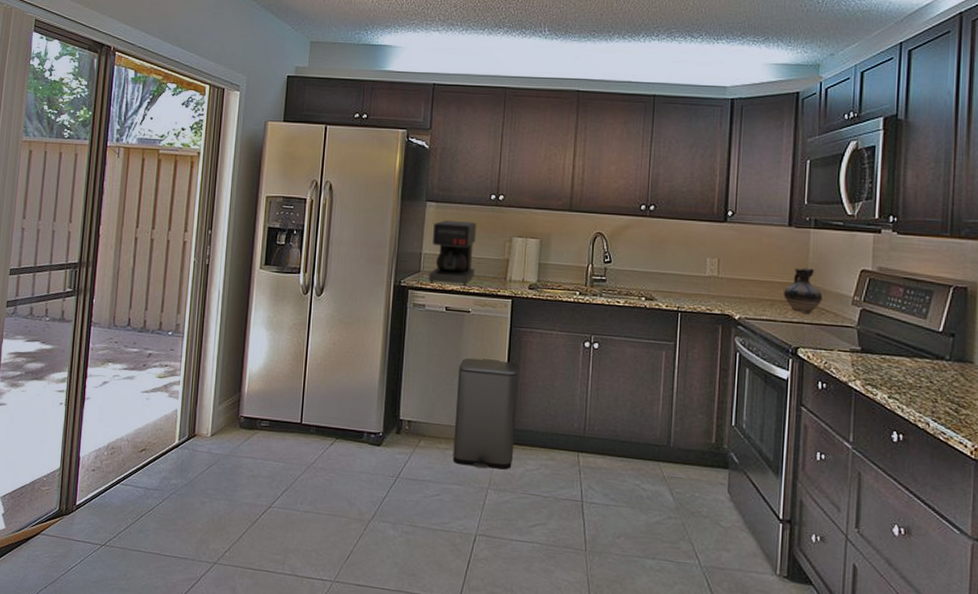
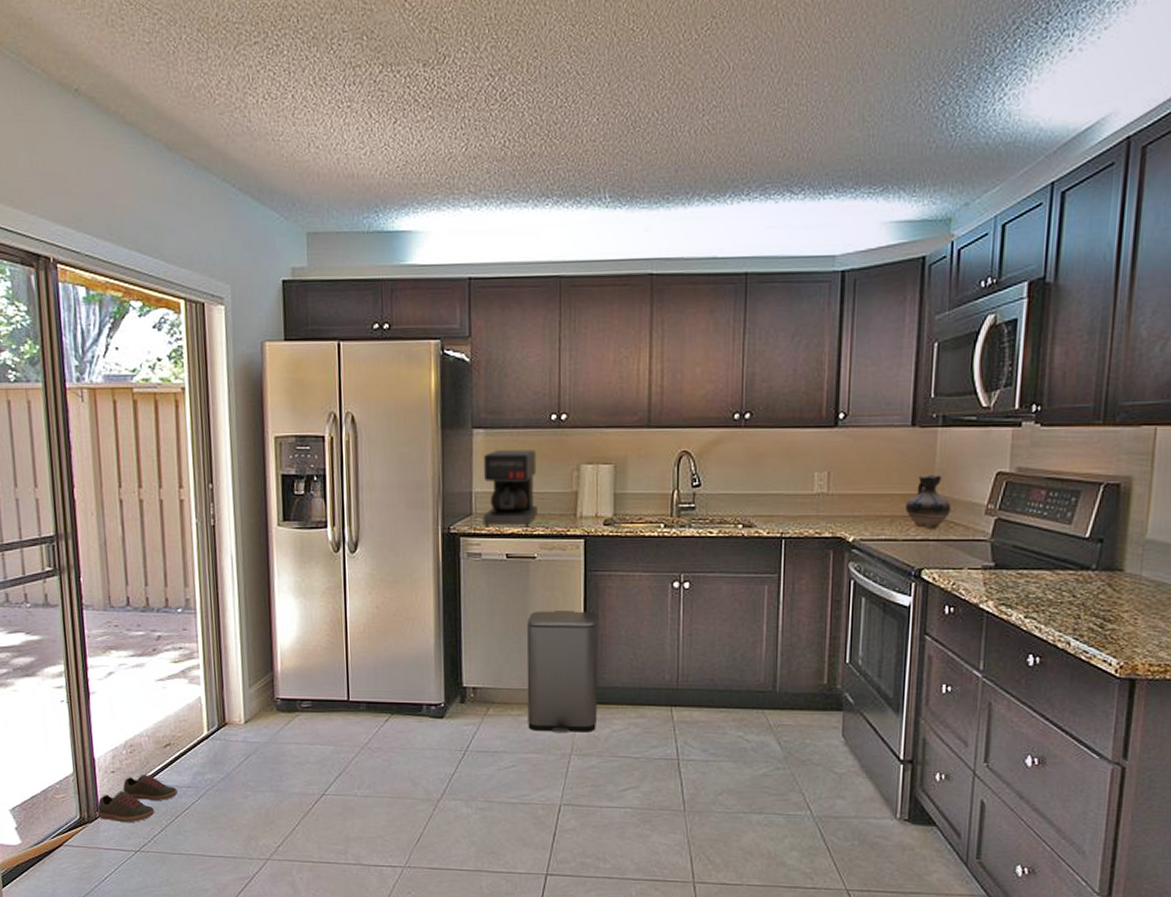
shoe: none [75,475,146,518] -> present [98,775,178,822]

